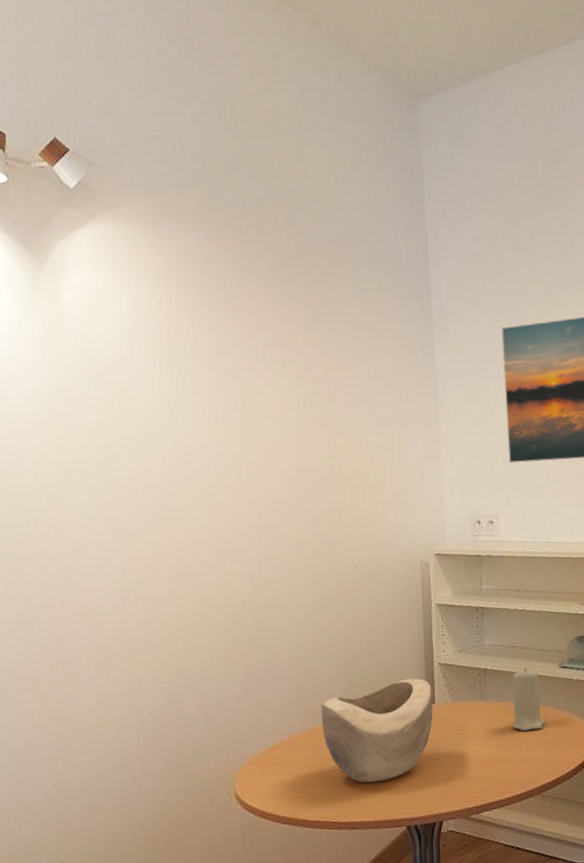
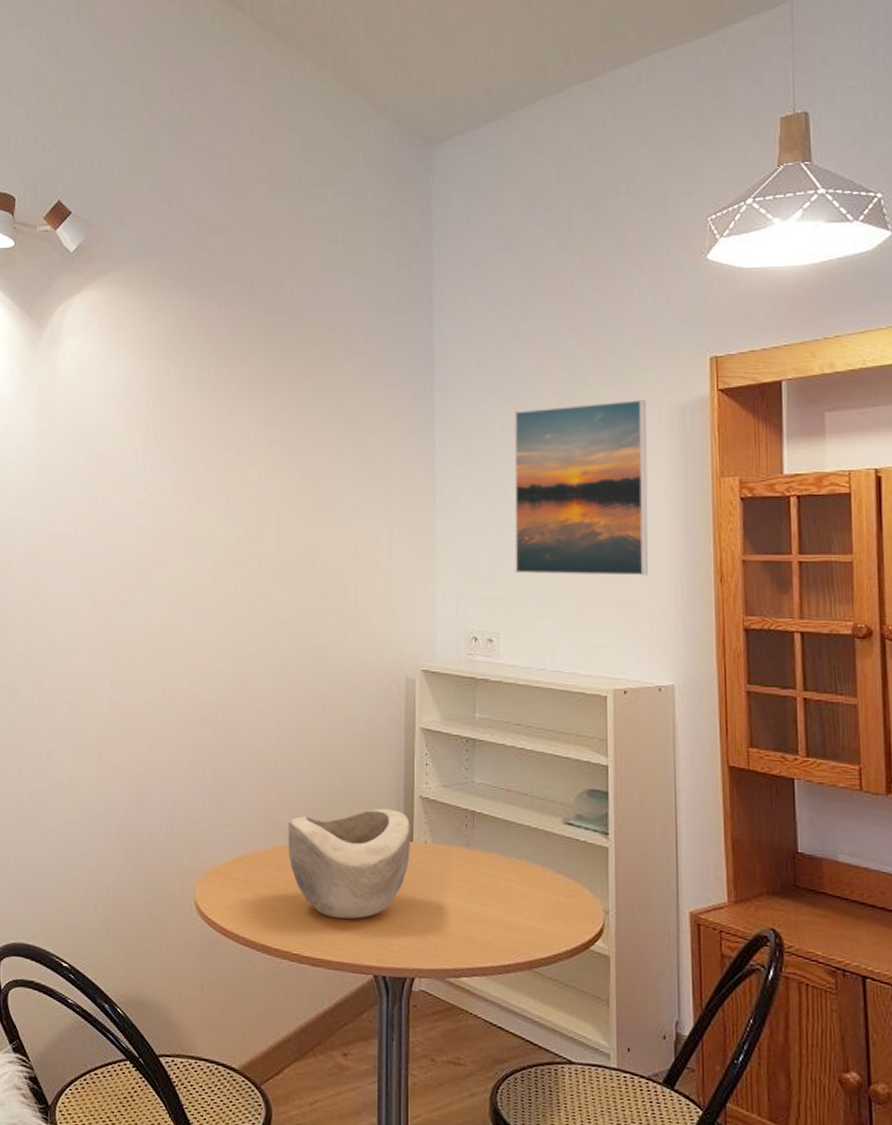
candle: present [512,667,546,732] -> none [502,816,543,894]

